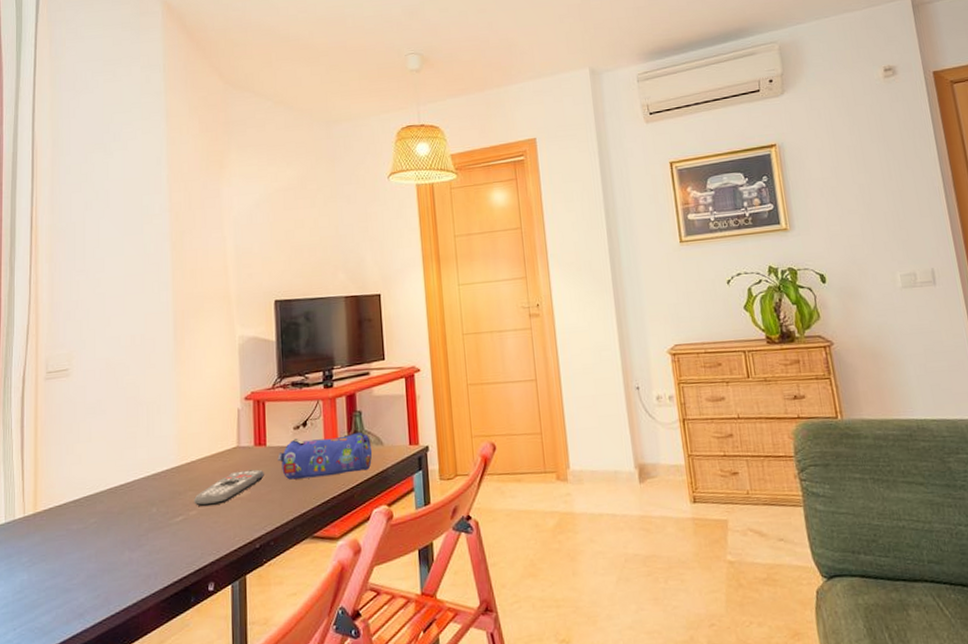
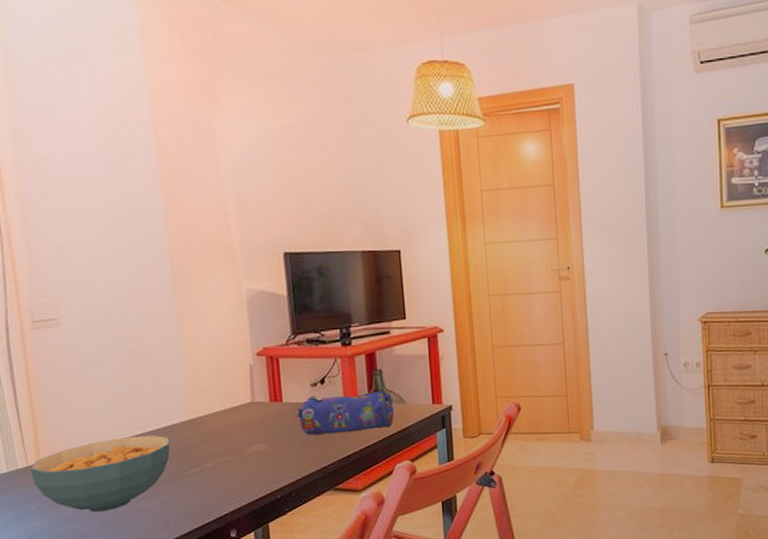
cereal bowl: none [26,482,159,565] -> present [30,435,171,513]
remote control: present [194,469,264,507] -> none [209,424,282,460]

